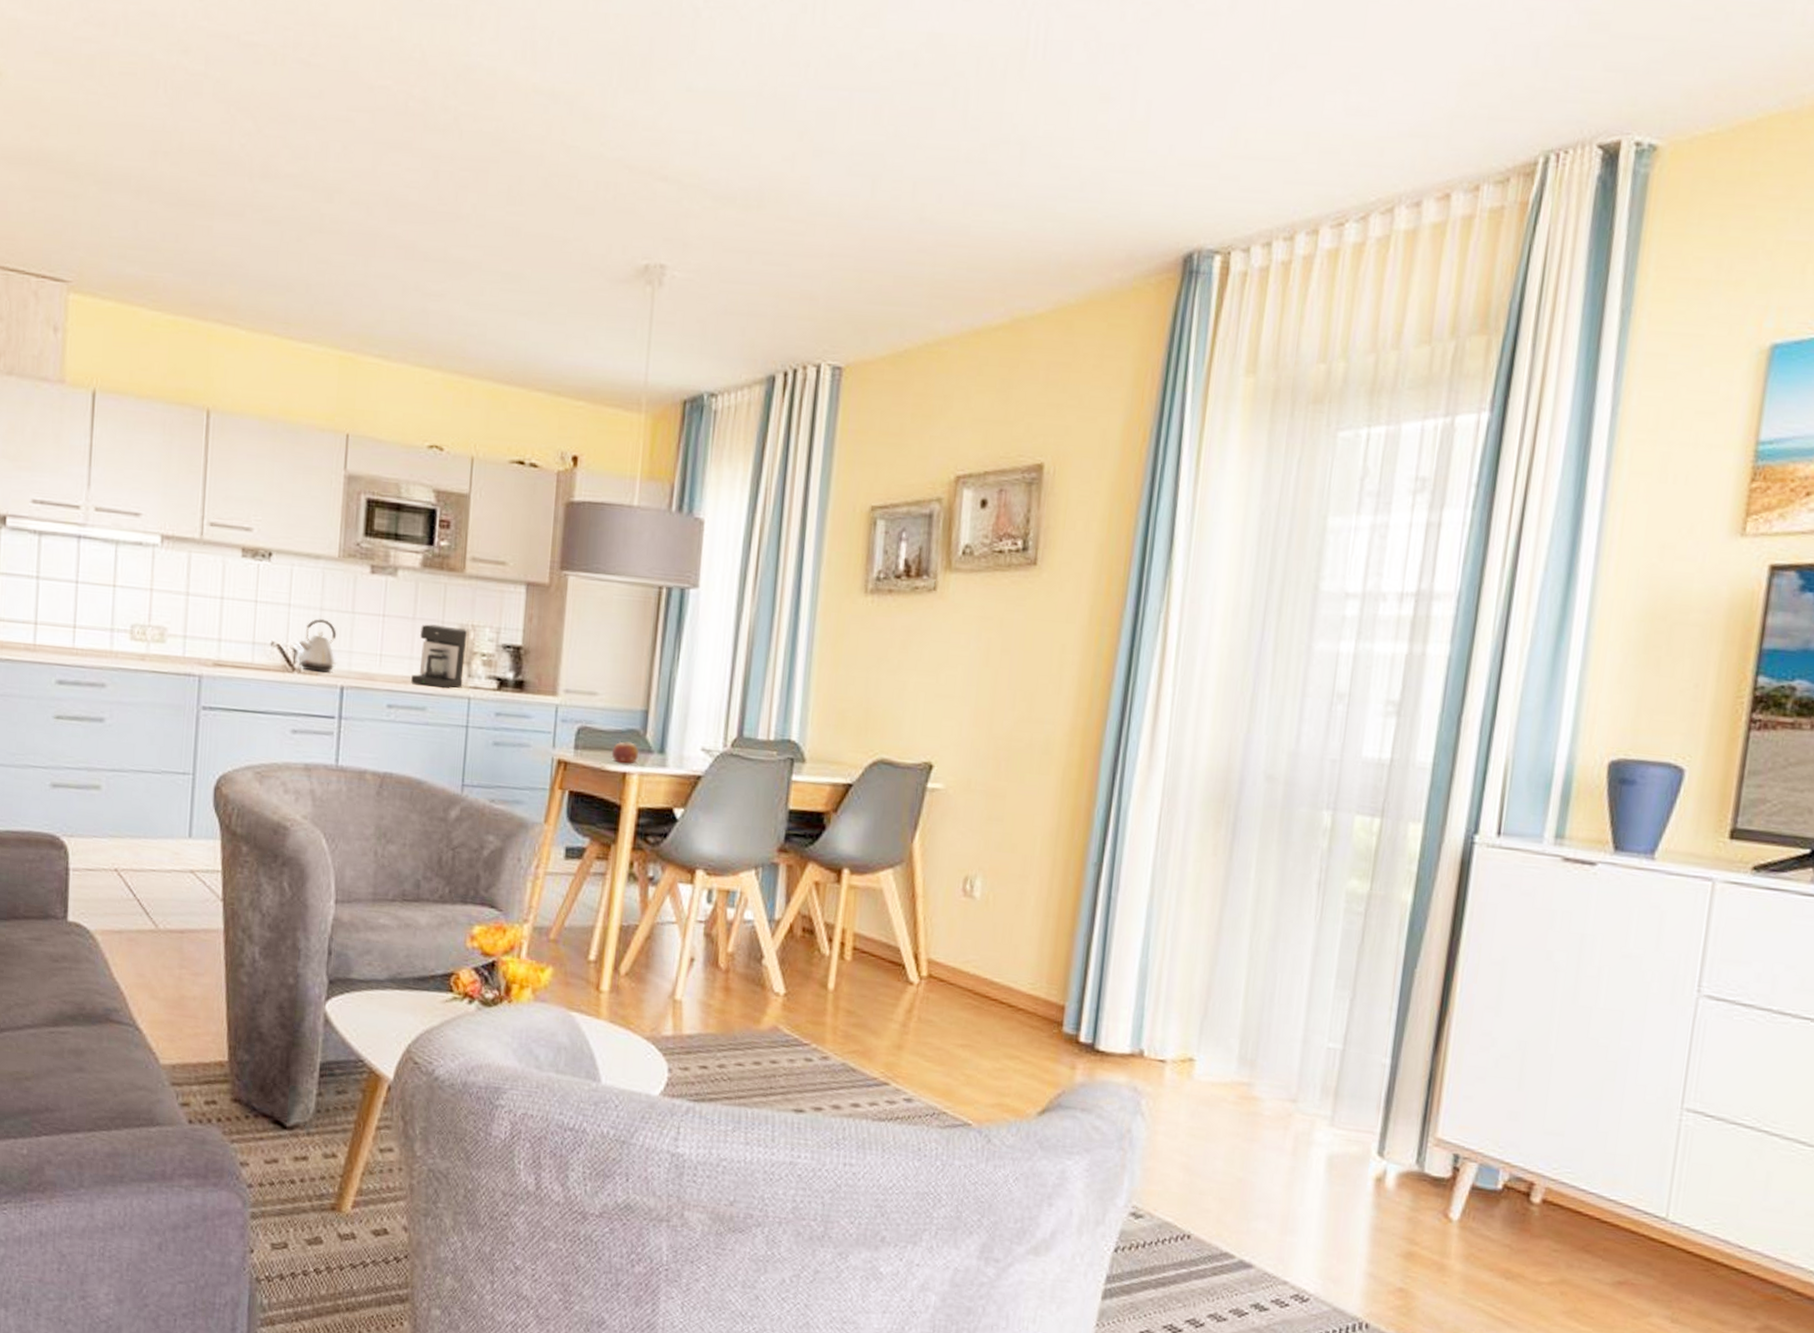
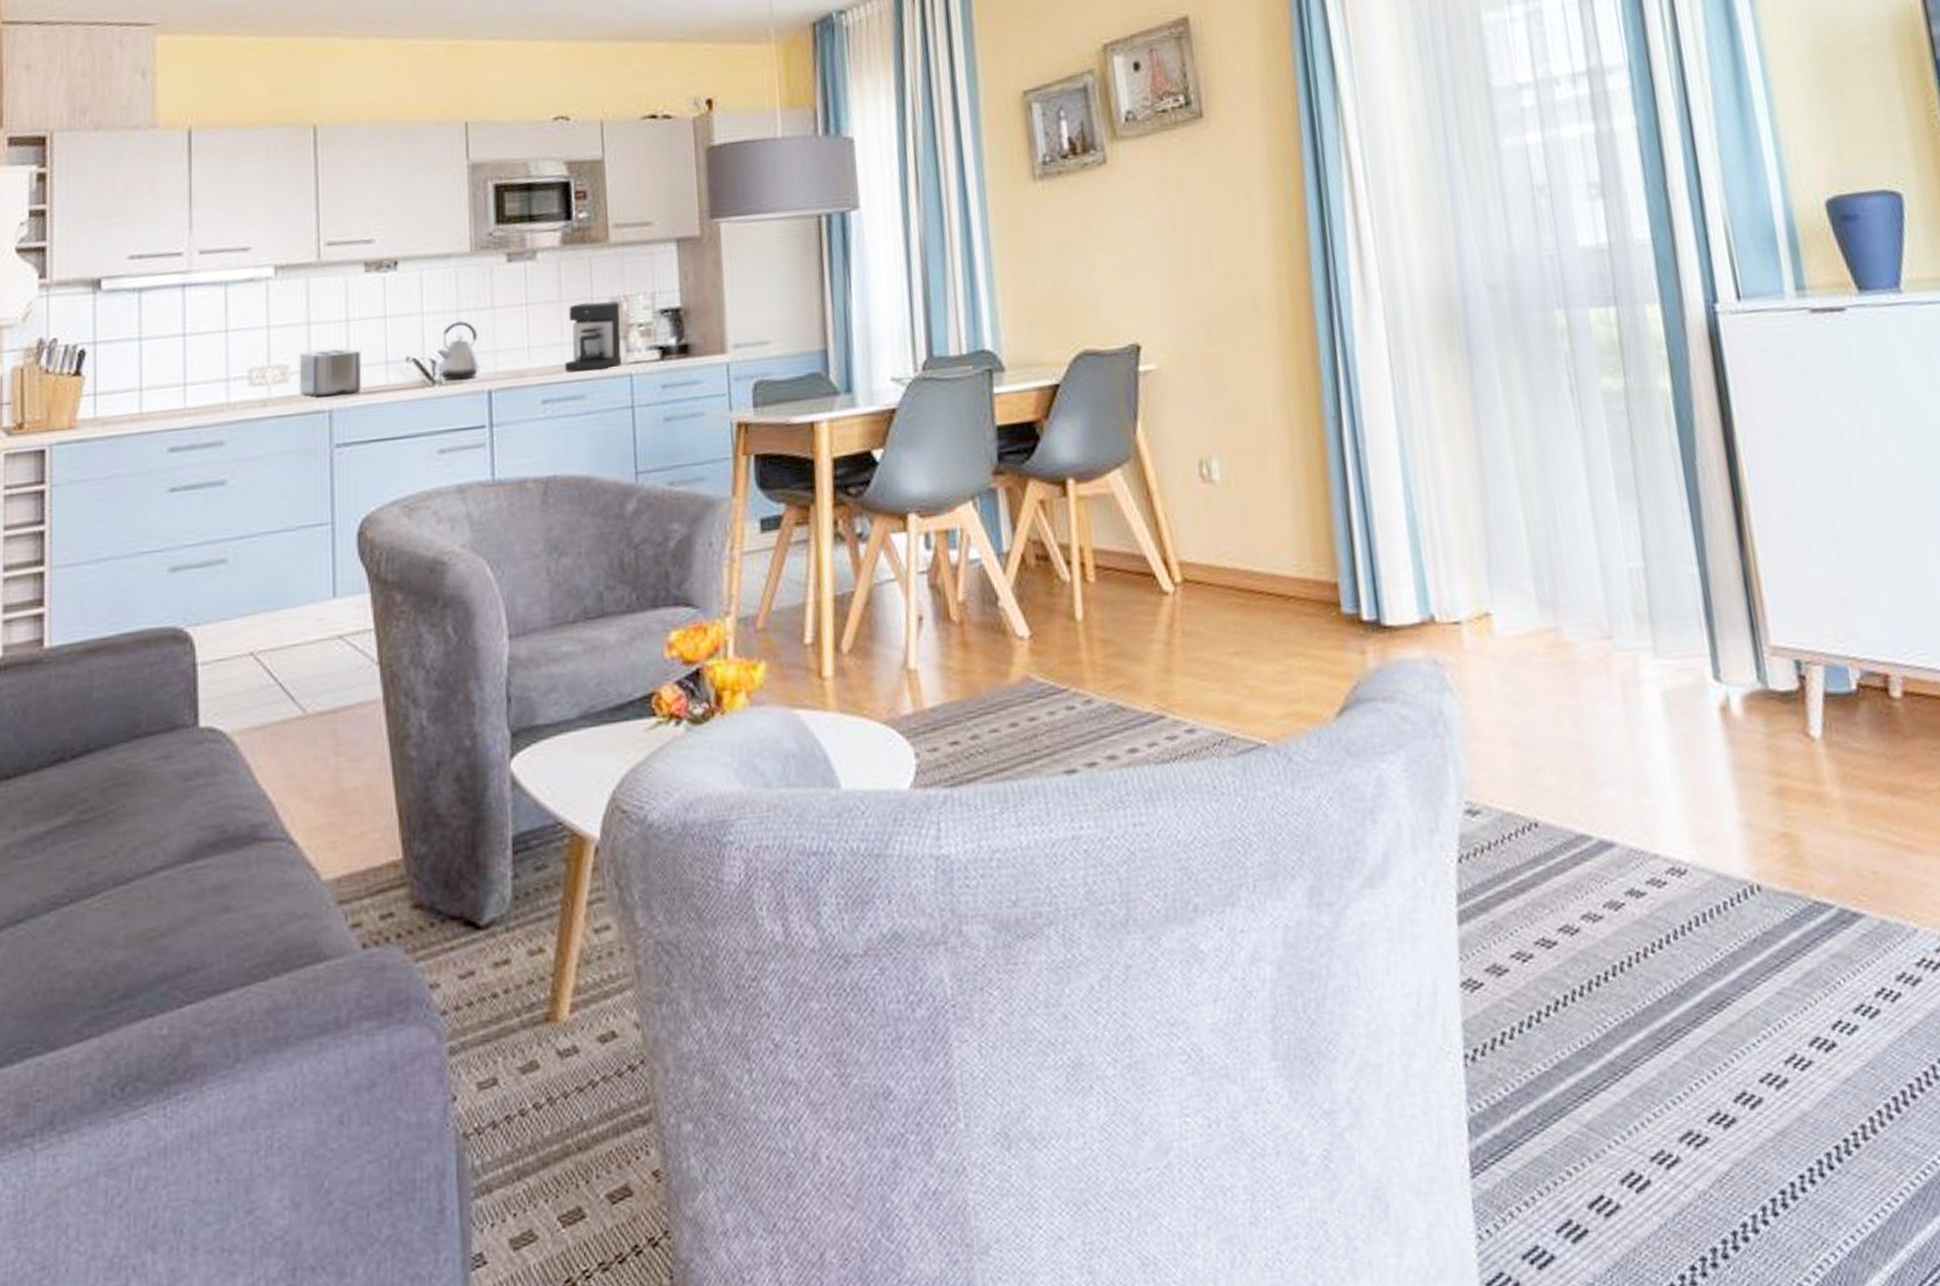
toaster: none [174,619,232,664] -> present [299,348,362,397]
fruit: present [611,741,640,765] -> none [794,387,825,414]

